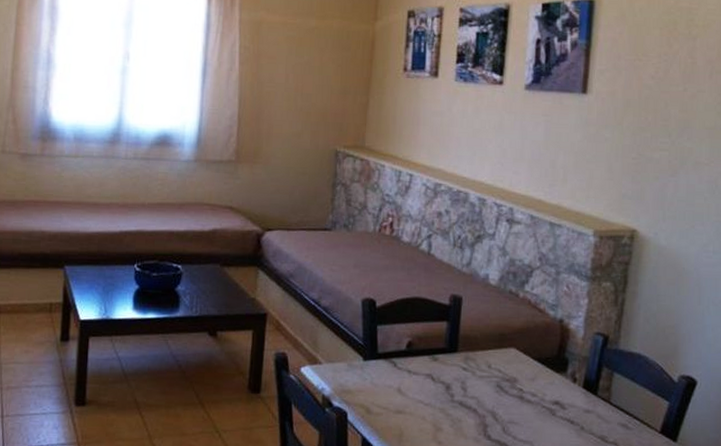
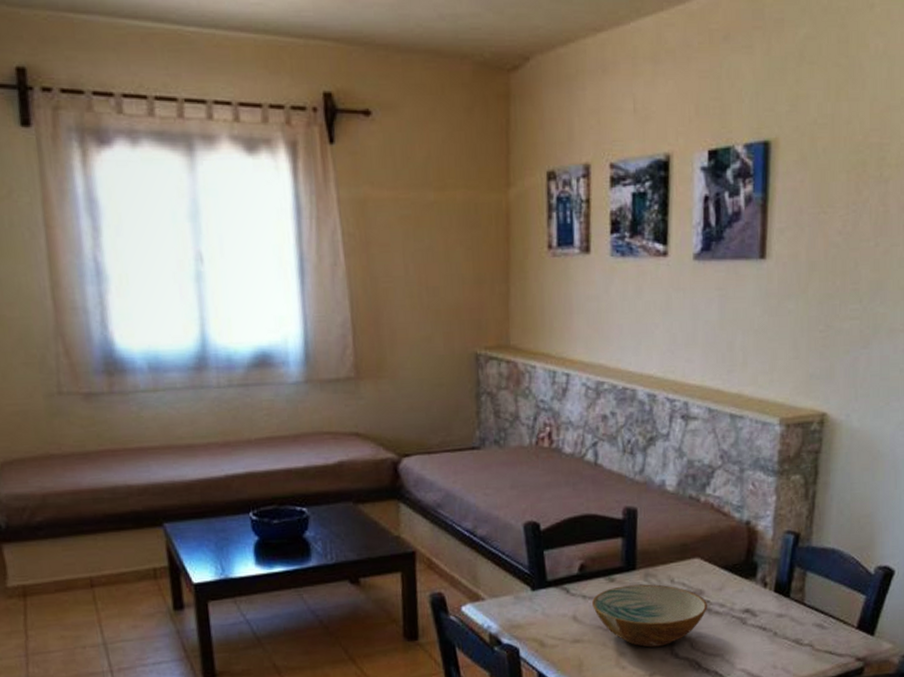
bowl: none [416,365,521,427] -> present [592,584,708,648]

